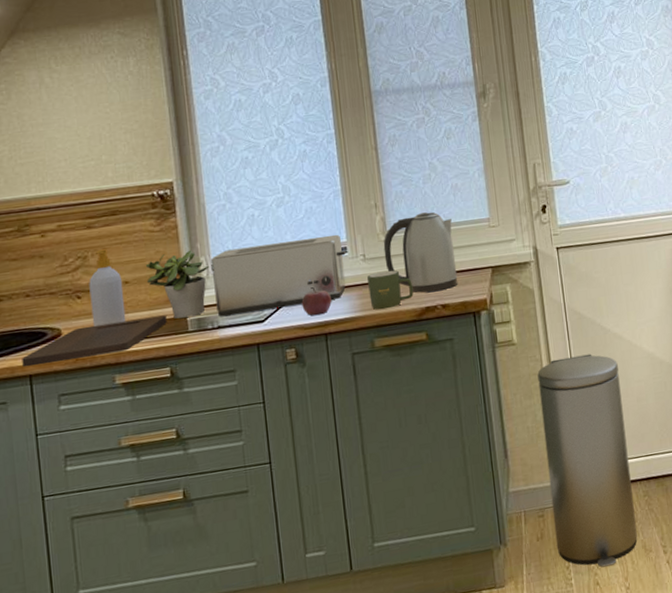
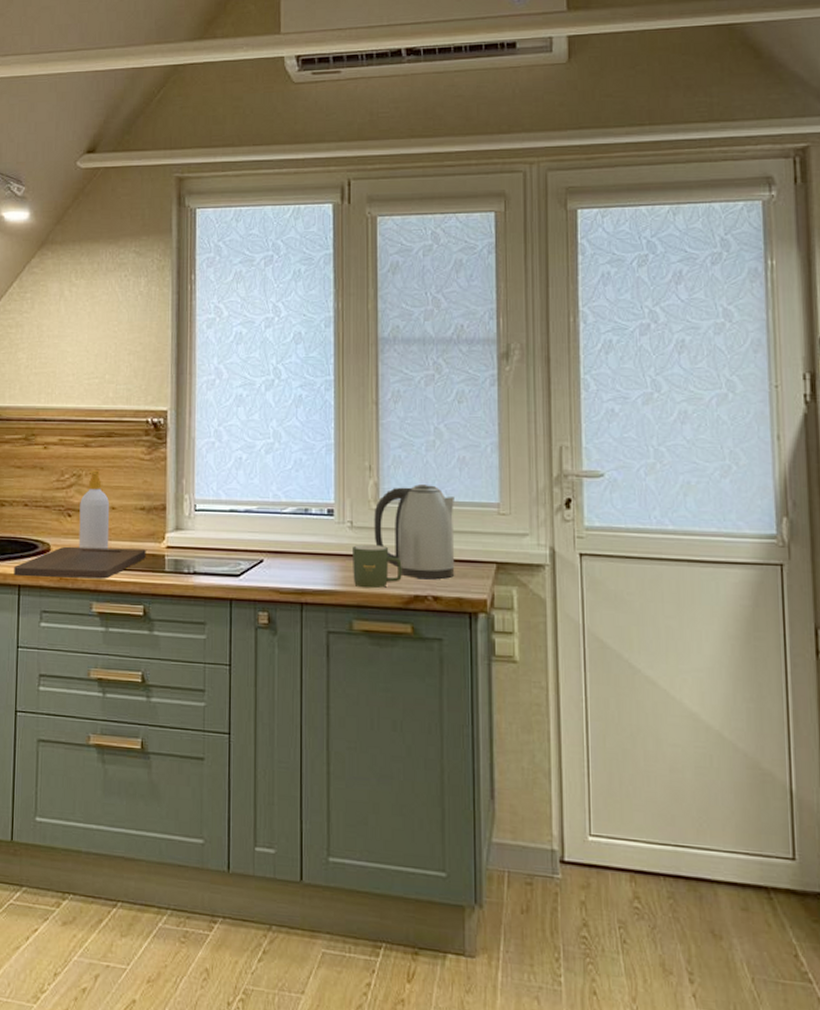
potted plant: present [145,249,210,319] -> none [132,485,193,556]
toaster: present [212,234,346,317] -> none [194,491,332,566]
fruit: present [301,286,332,316] -> none [280,547,311,580]
pedal bin: present [537,354,637,568] -> none [541,692,654,976]

